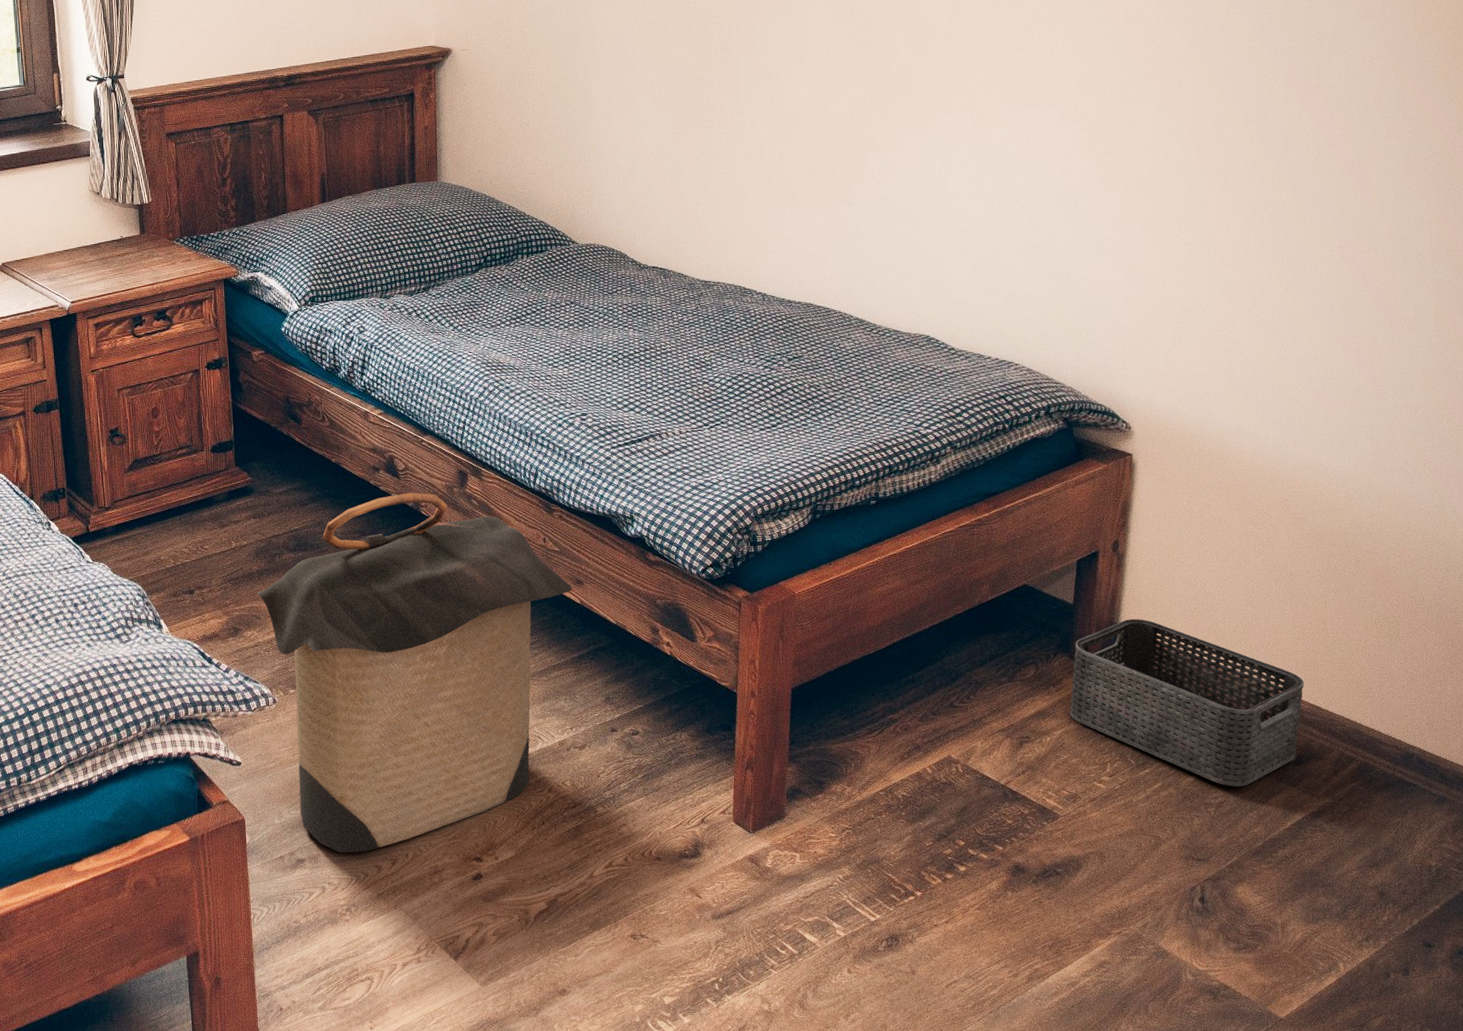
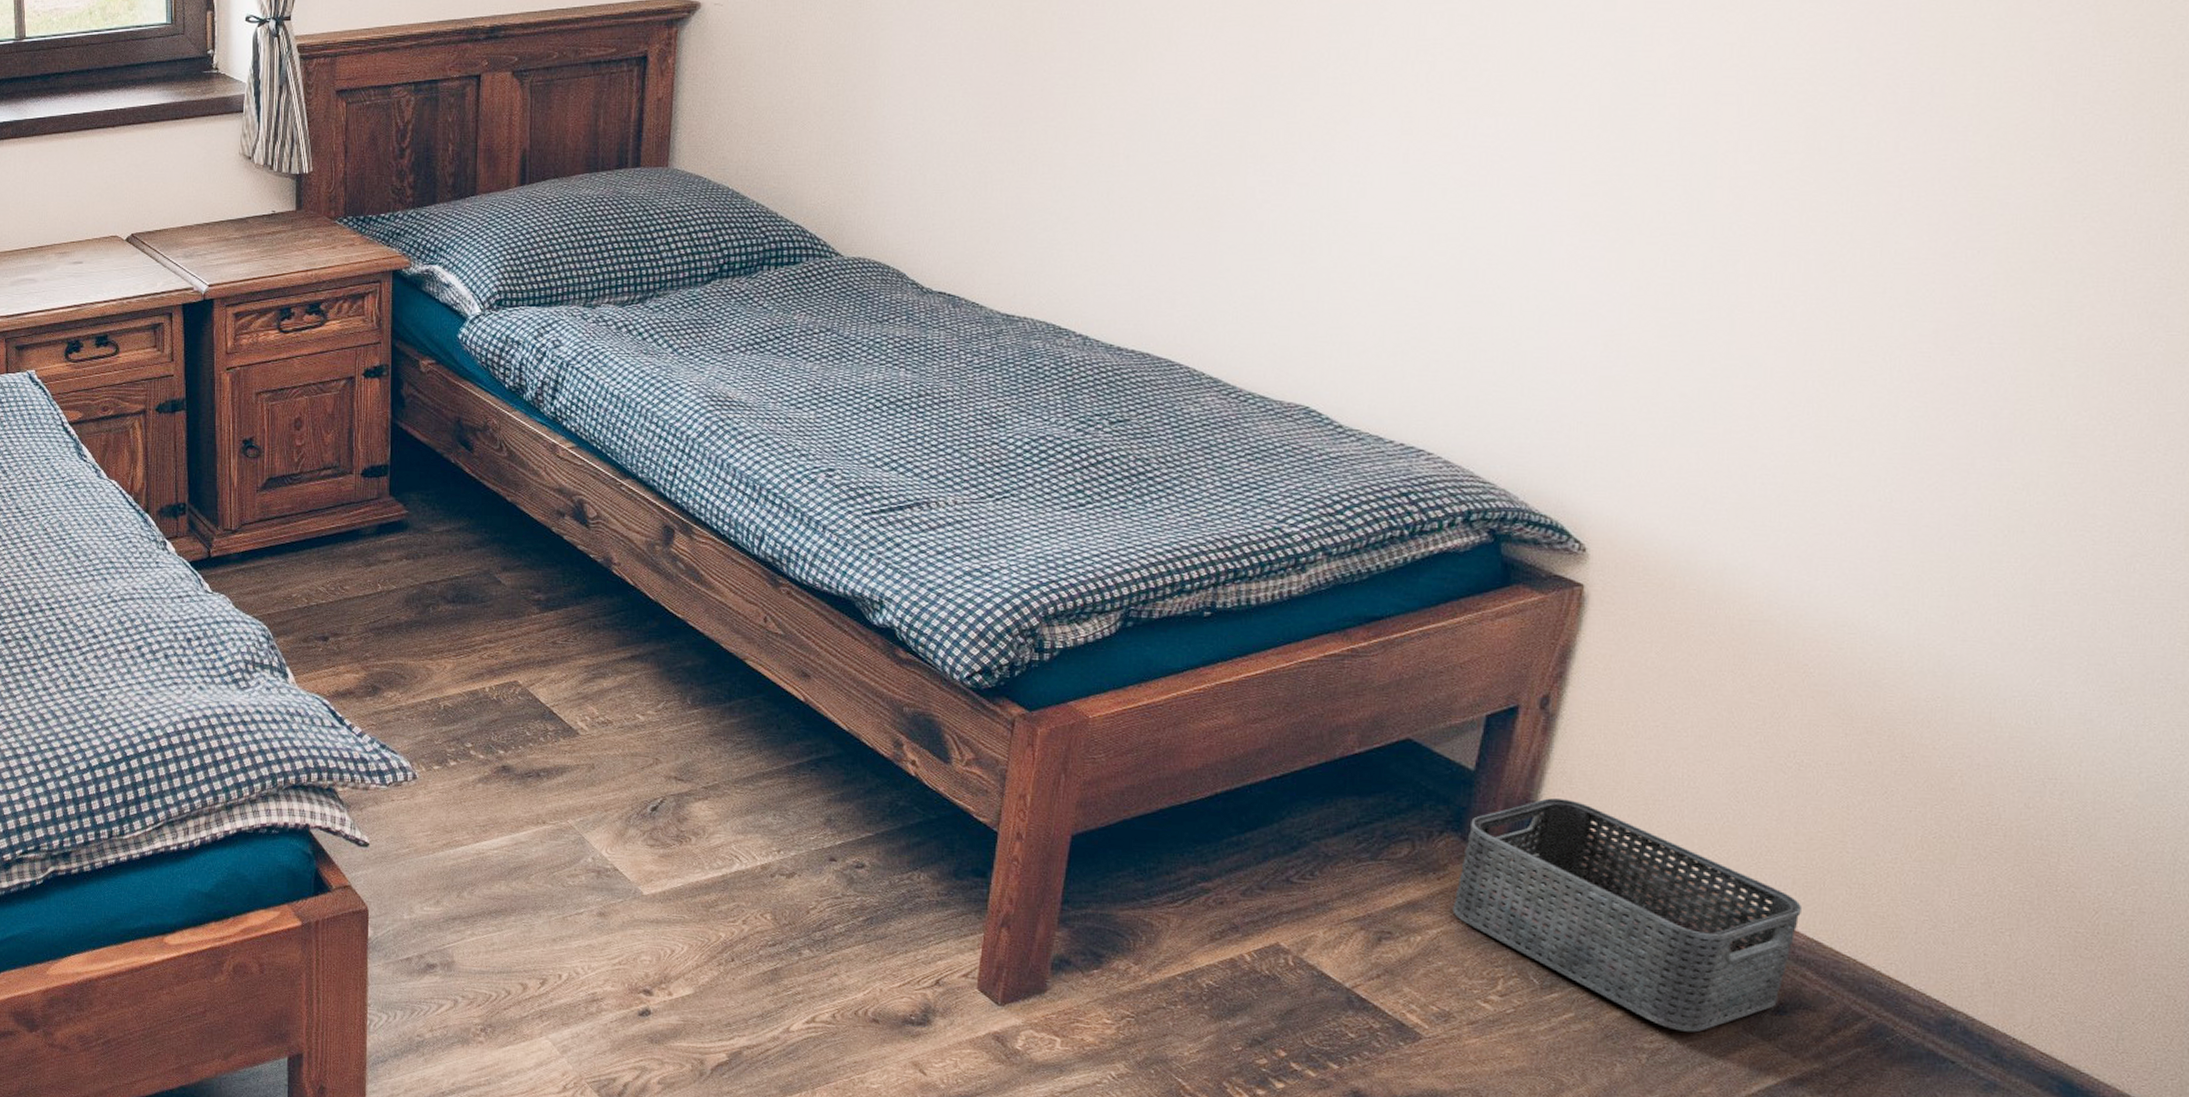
laundry hamper: present [257,492,573,853] -> none [403,546,796,966]

